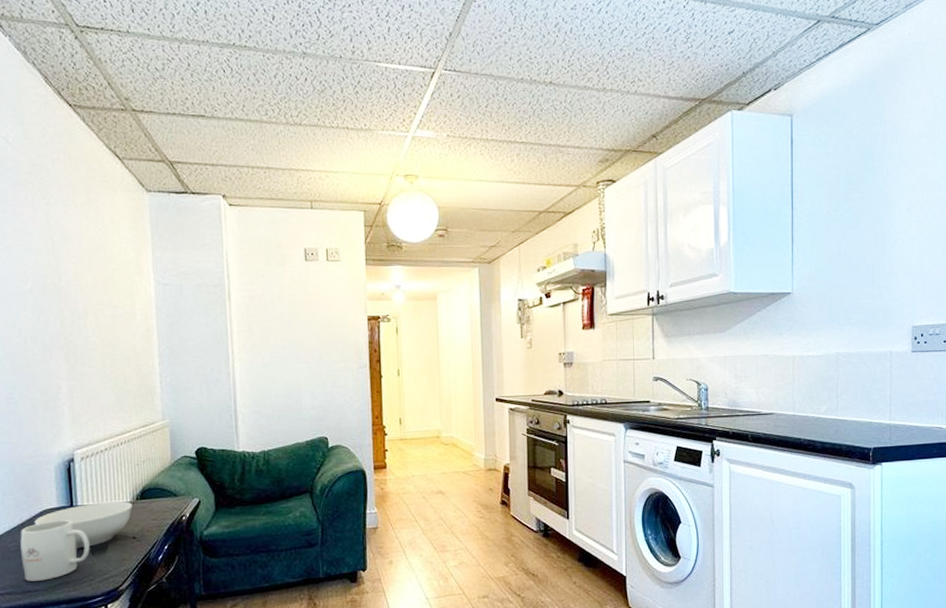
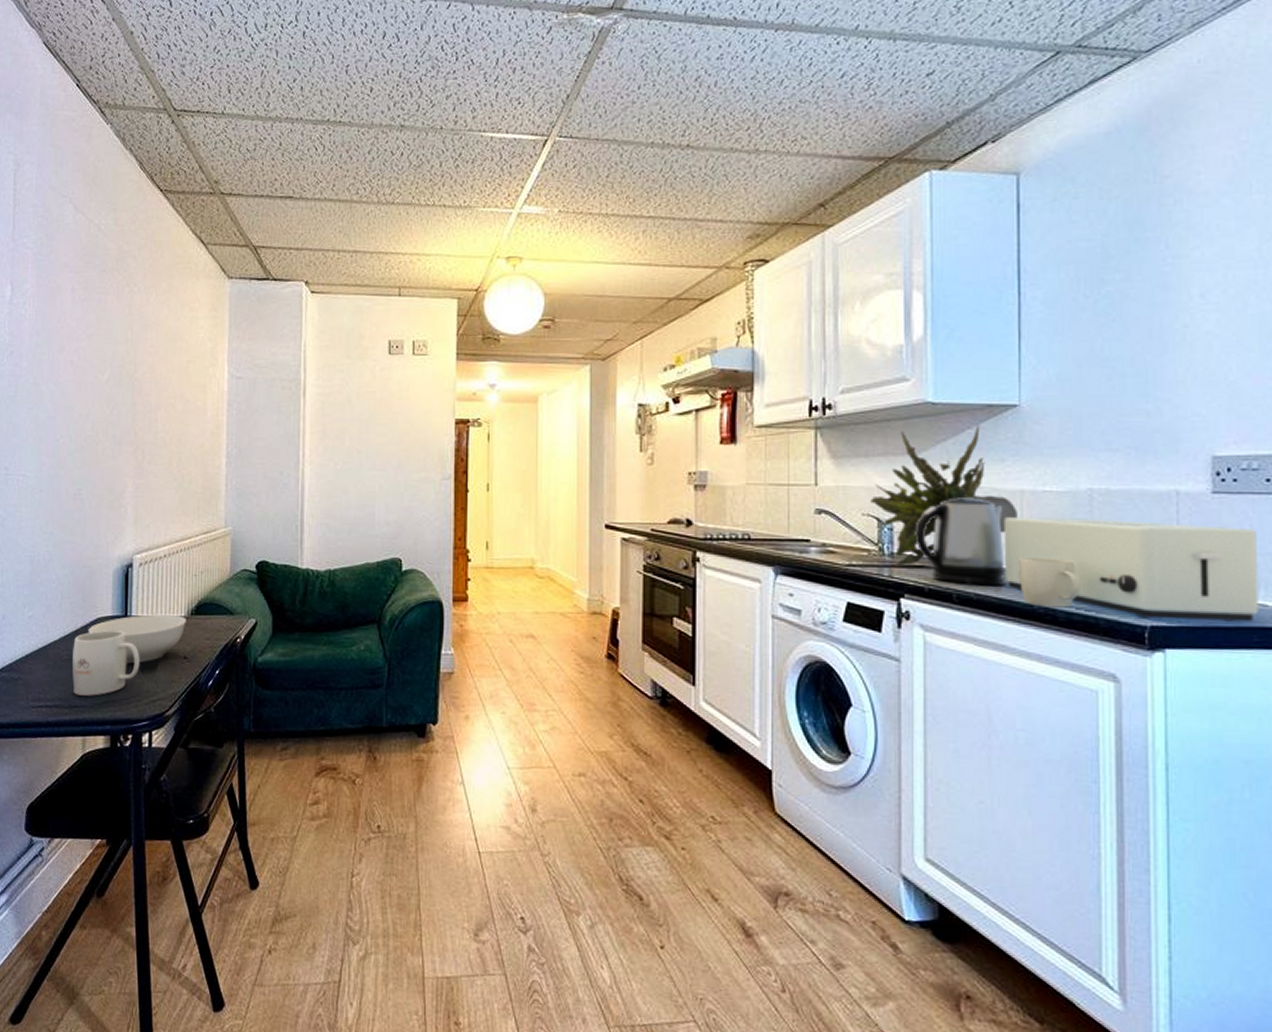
plant: none [692,309,791,417] -> present [871,426,1017,566]
kettle: none [723,363,783,427] -> present [915,497,1005,585]
toaster: none [782,374,938,443] -> present [1003,517,1259,622]
mug: none [792,403,831,440] -> present [1019,556,1081,608]

